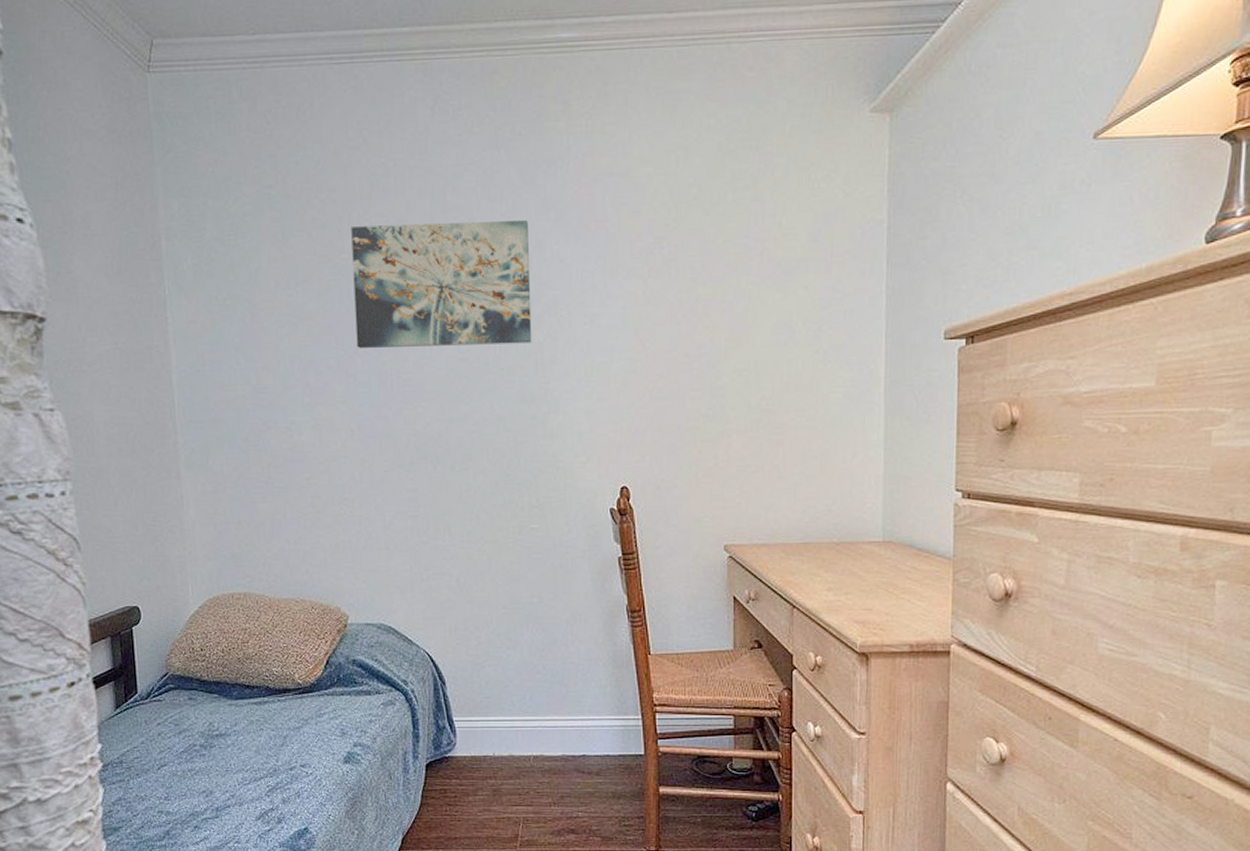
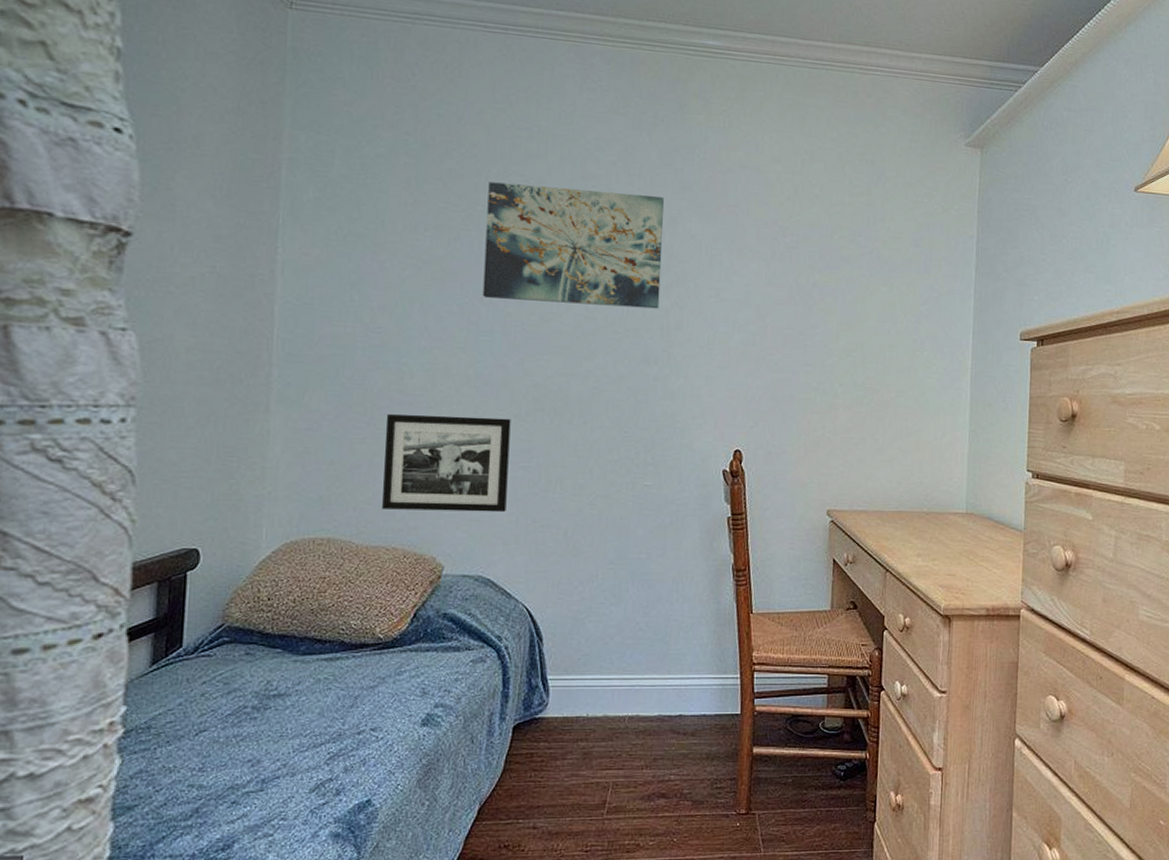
picture frame: none [281,469,400,564] -> present [382,414,511,513]

